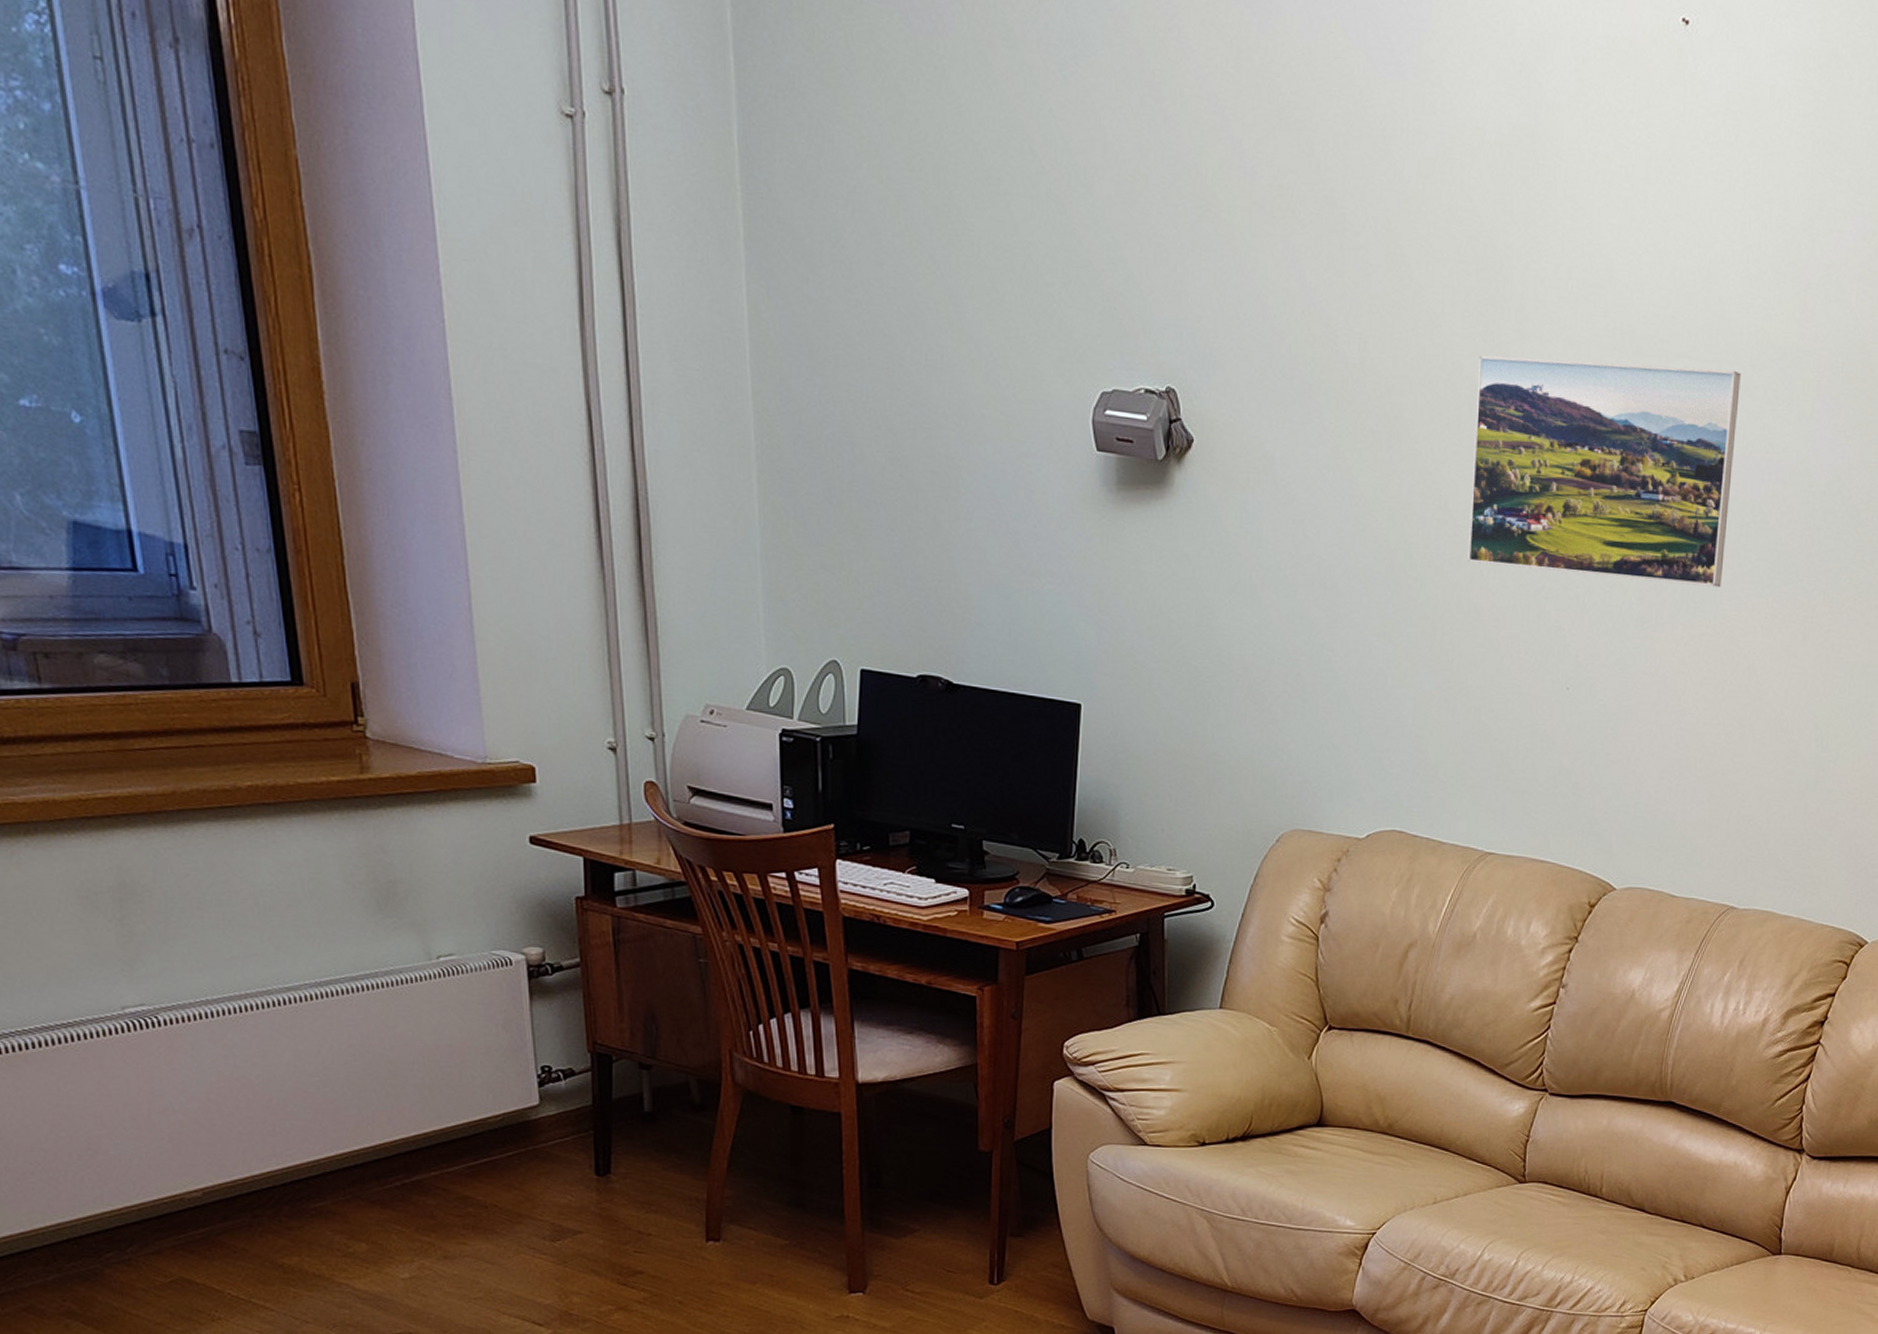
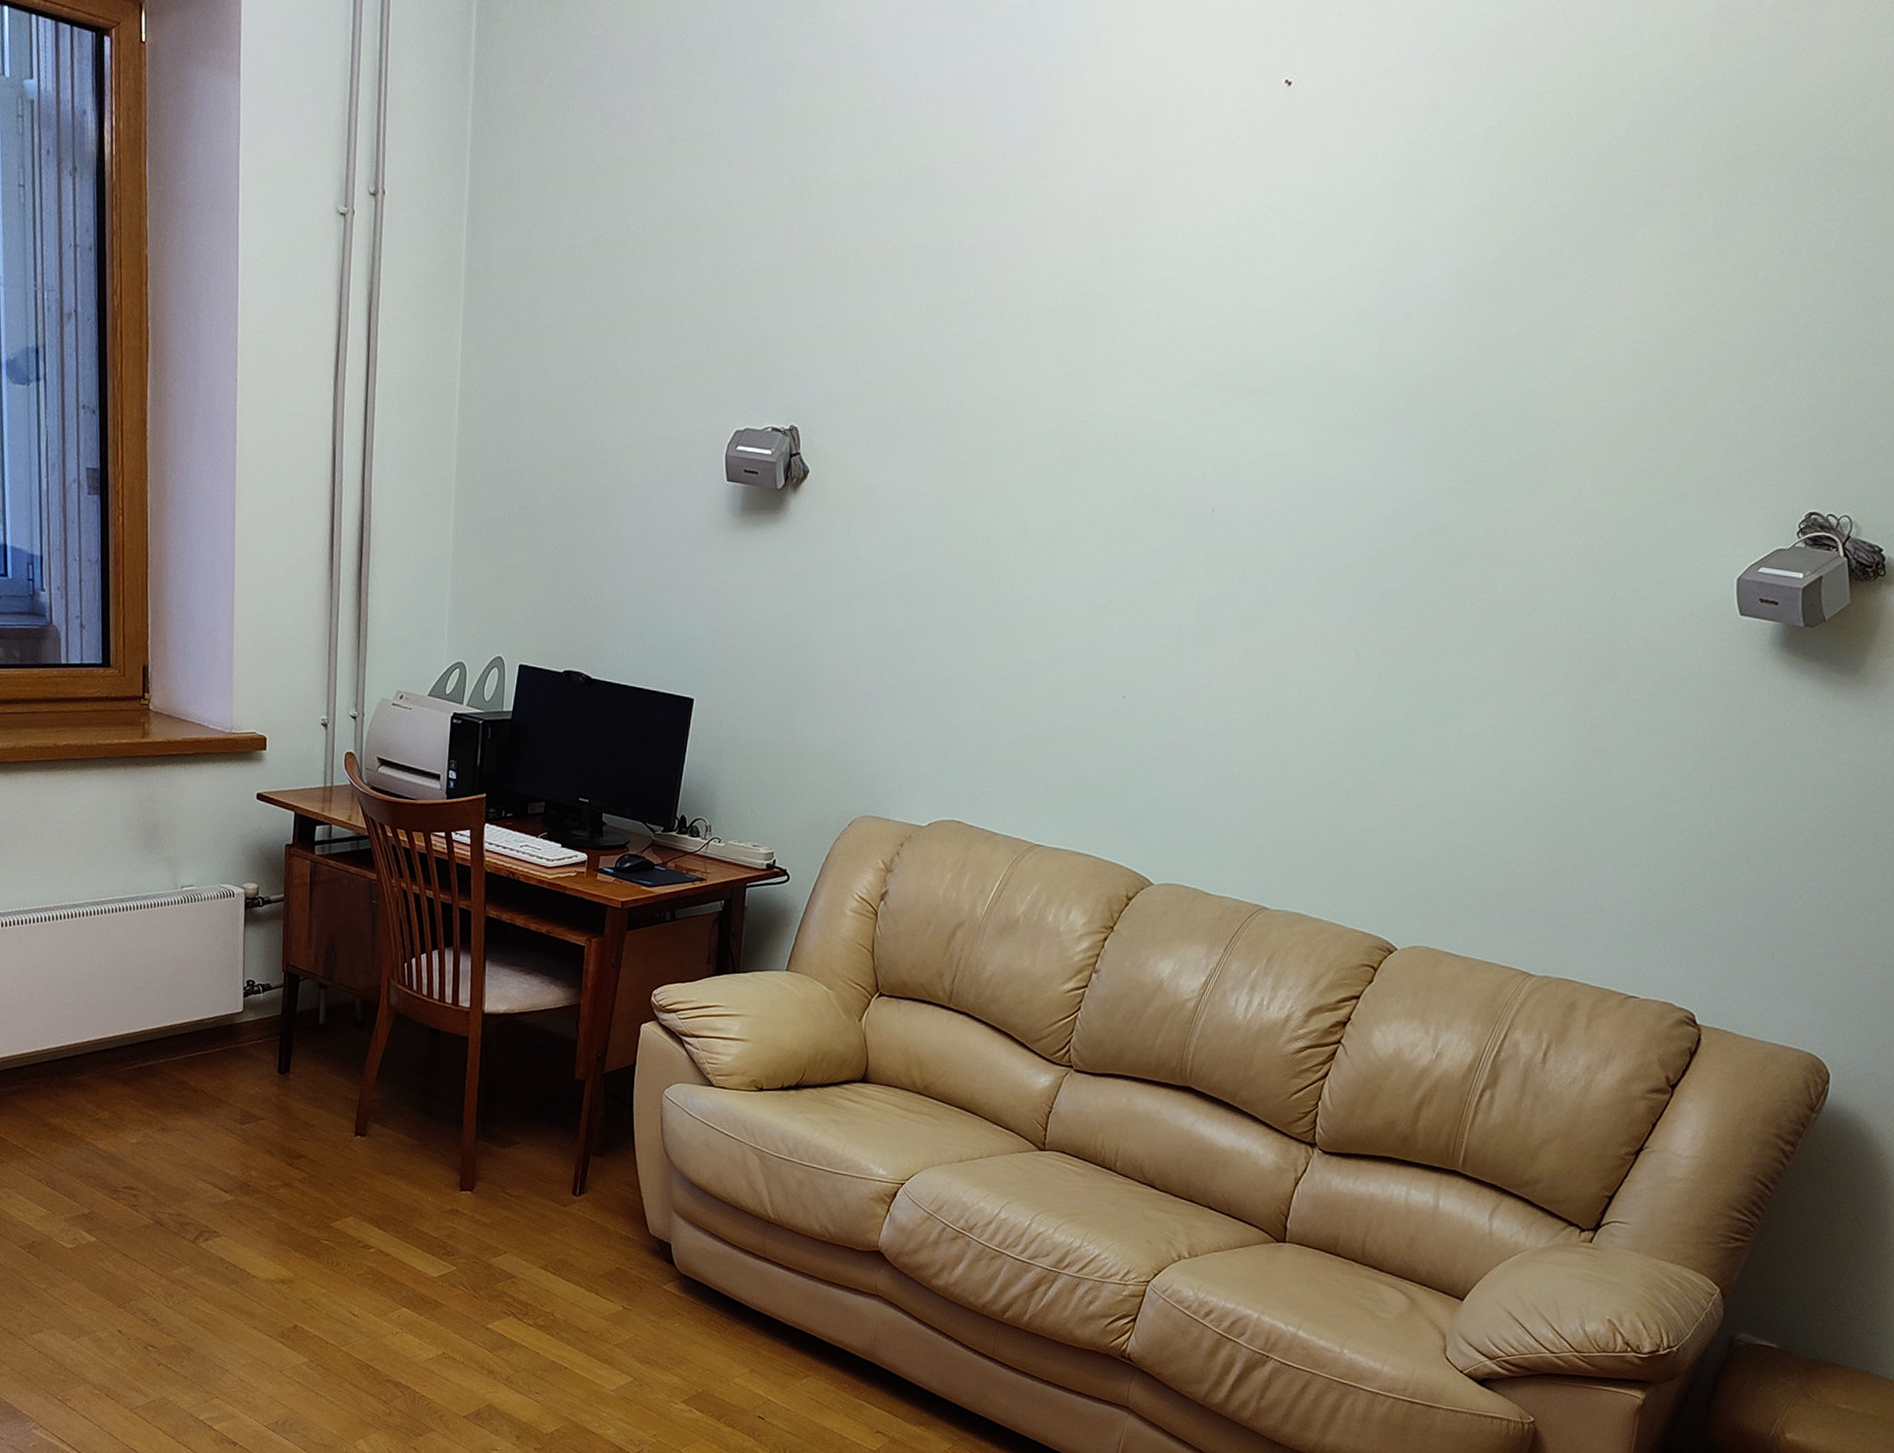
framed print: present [1468,355,1741,588] -> none [1041,393,1315,607]

